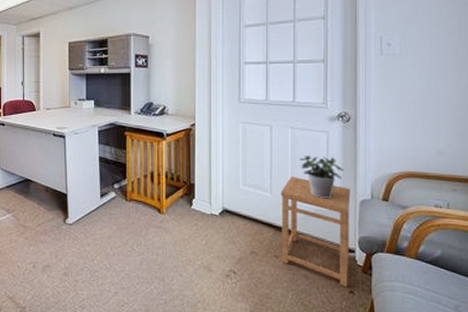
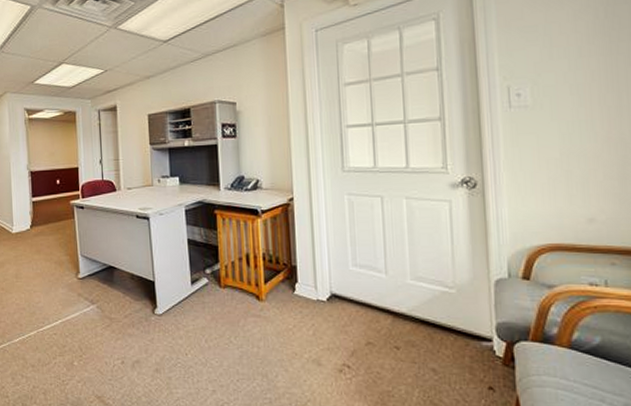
side table: present [280,177,351,288] -> none [397,254,486,383]
potted plant: present [298,156,344,199] -> none [417,229,473,279]

